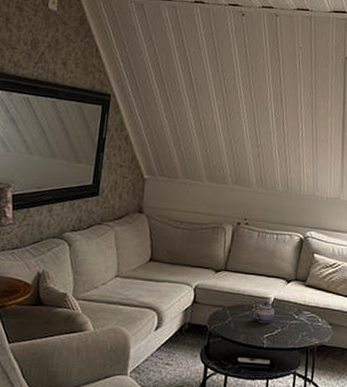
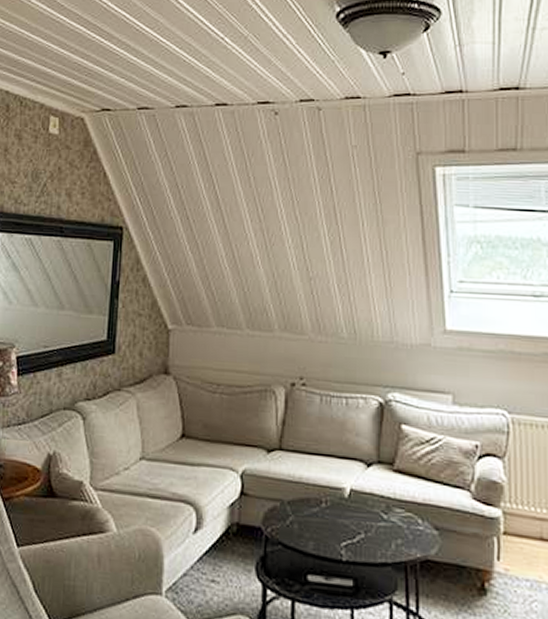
teapot: present [253,301,276,324] -> none [324,493,354,526]

